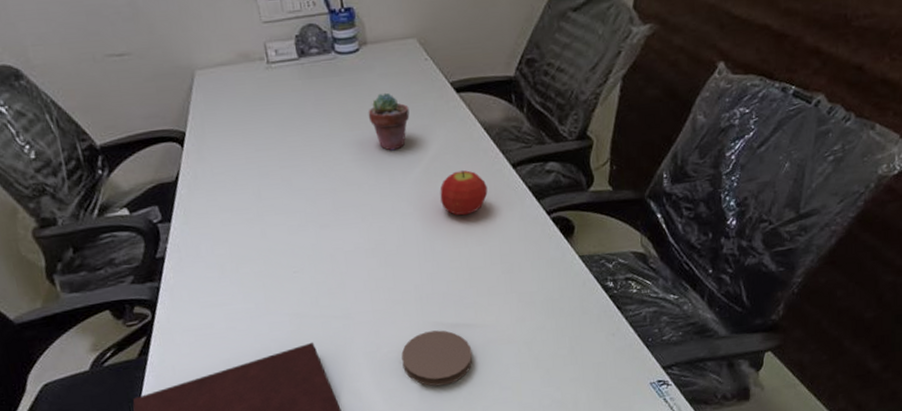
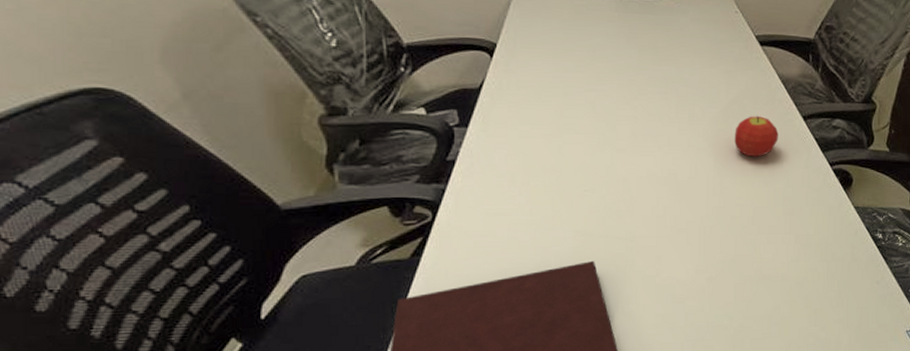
potted succulent: present [368,92,410,151] -> none [676,35,715,89]
coaster: present [401,330,473,387] -> none [679,262,747,316]

